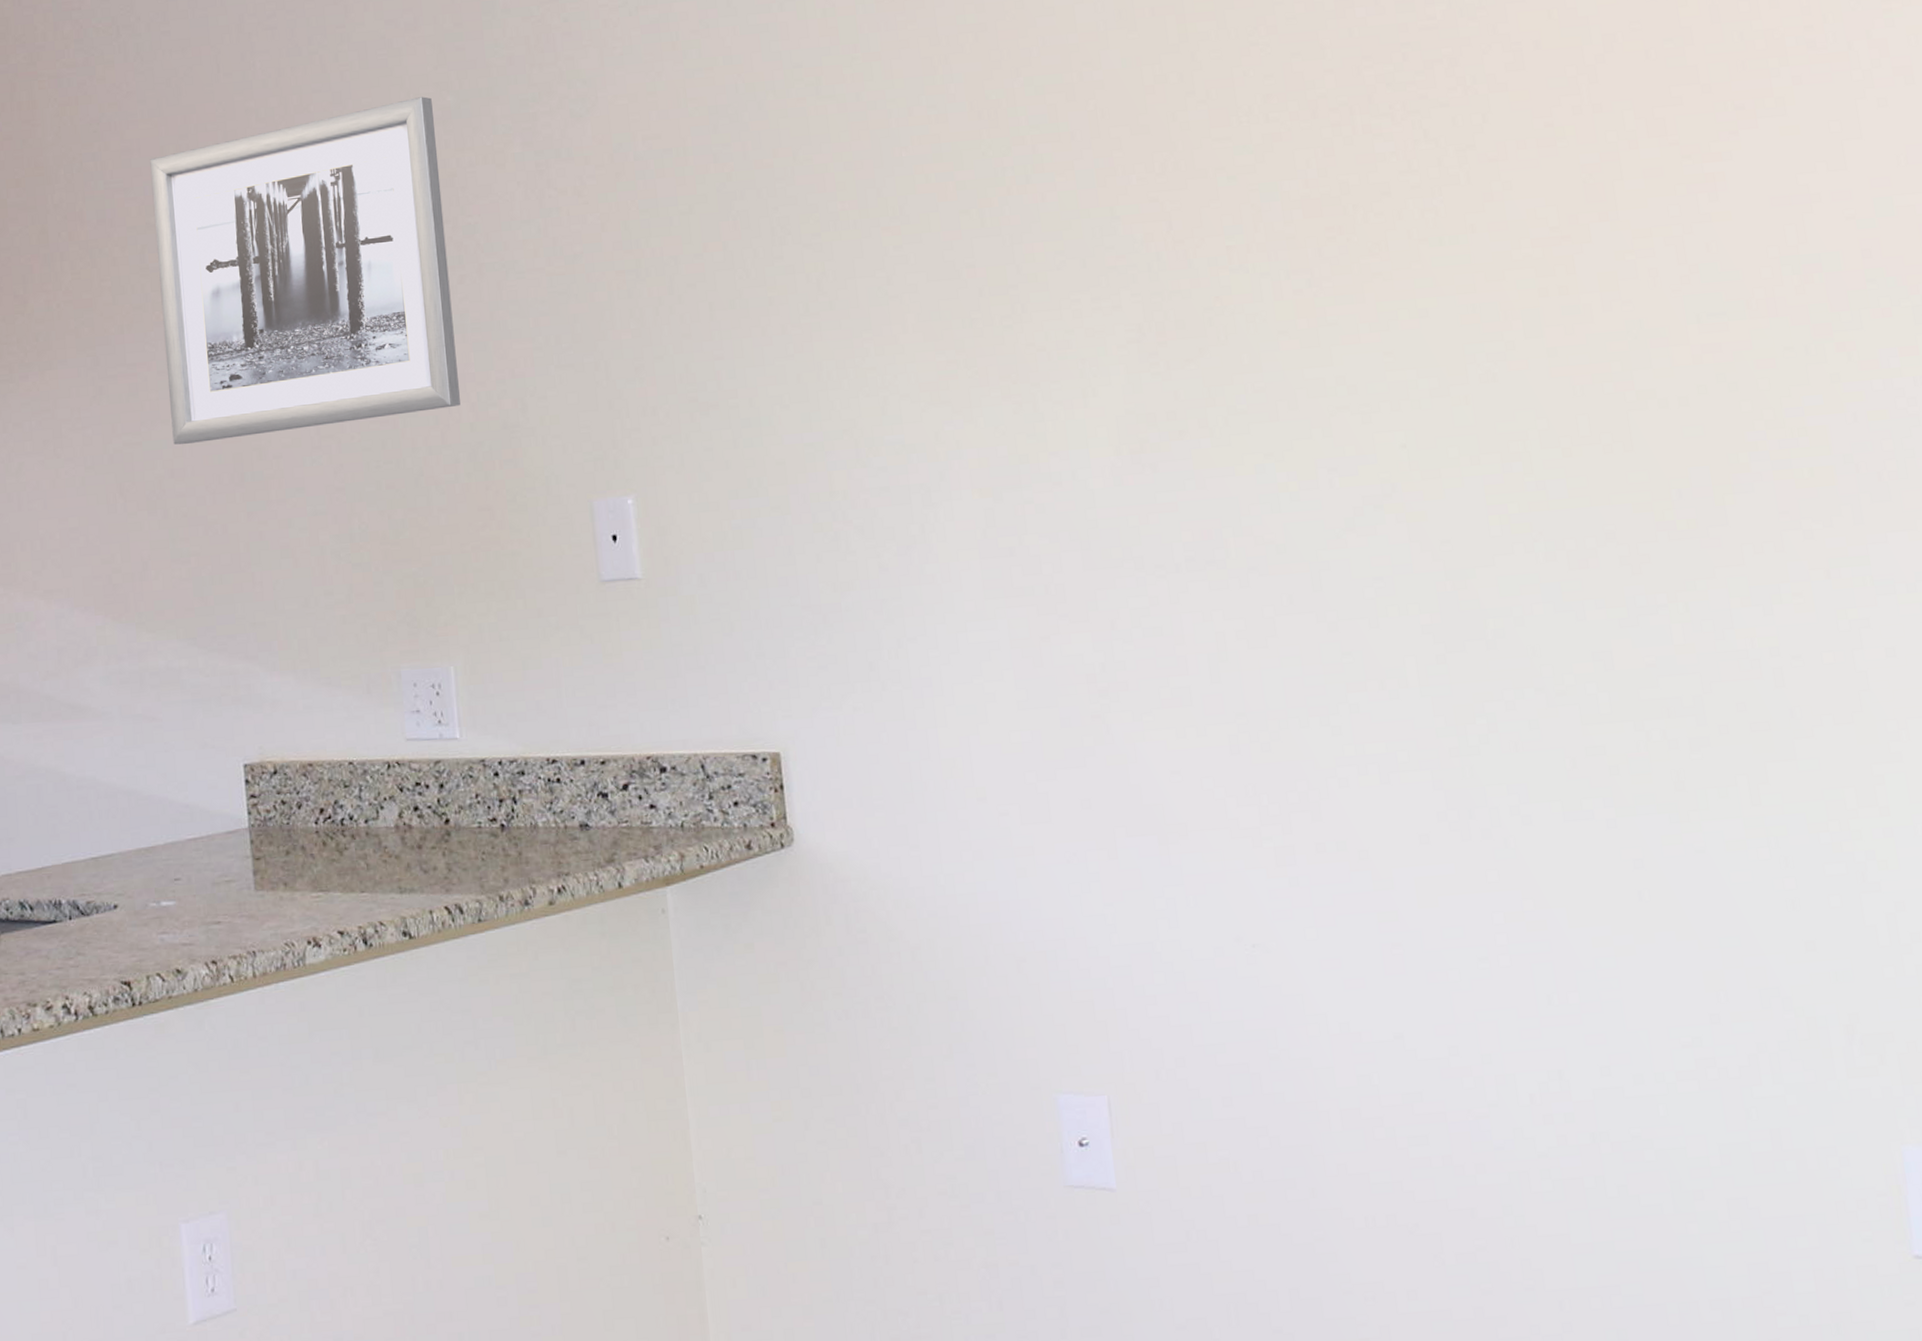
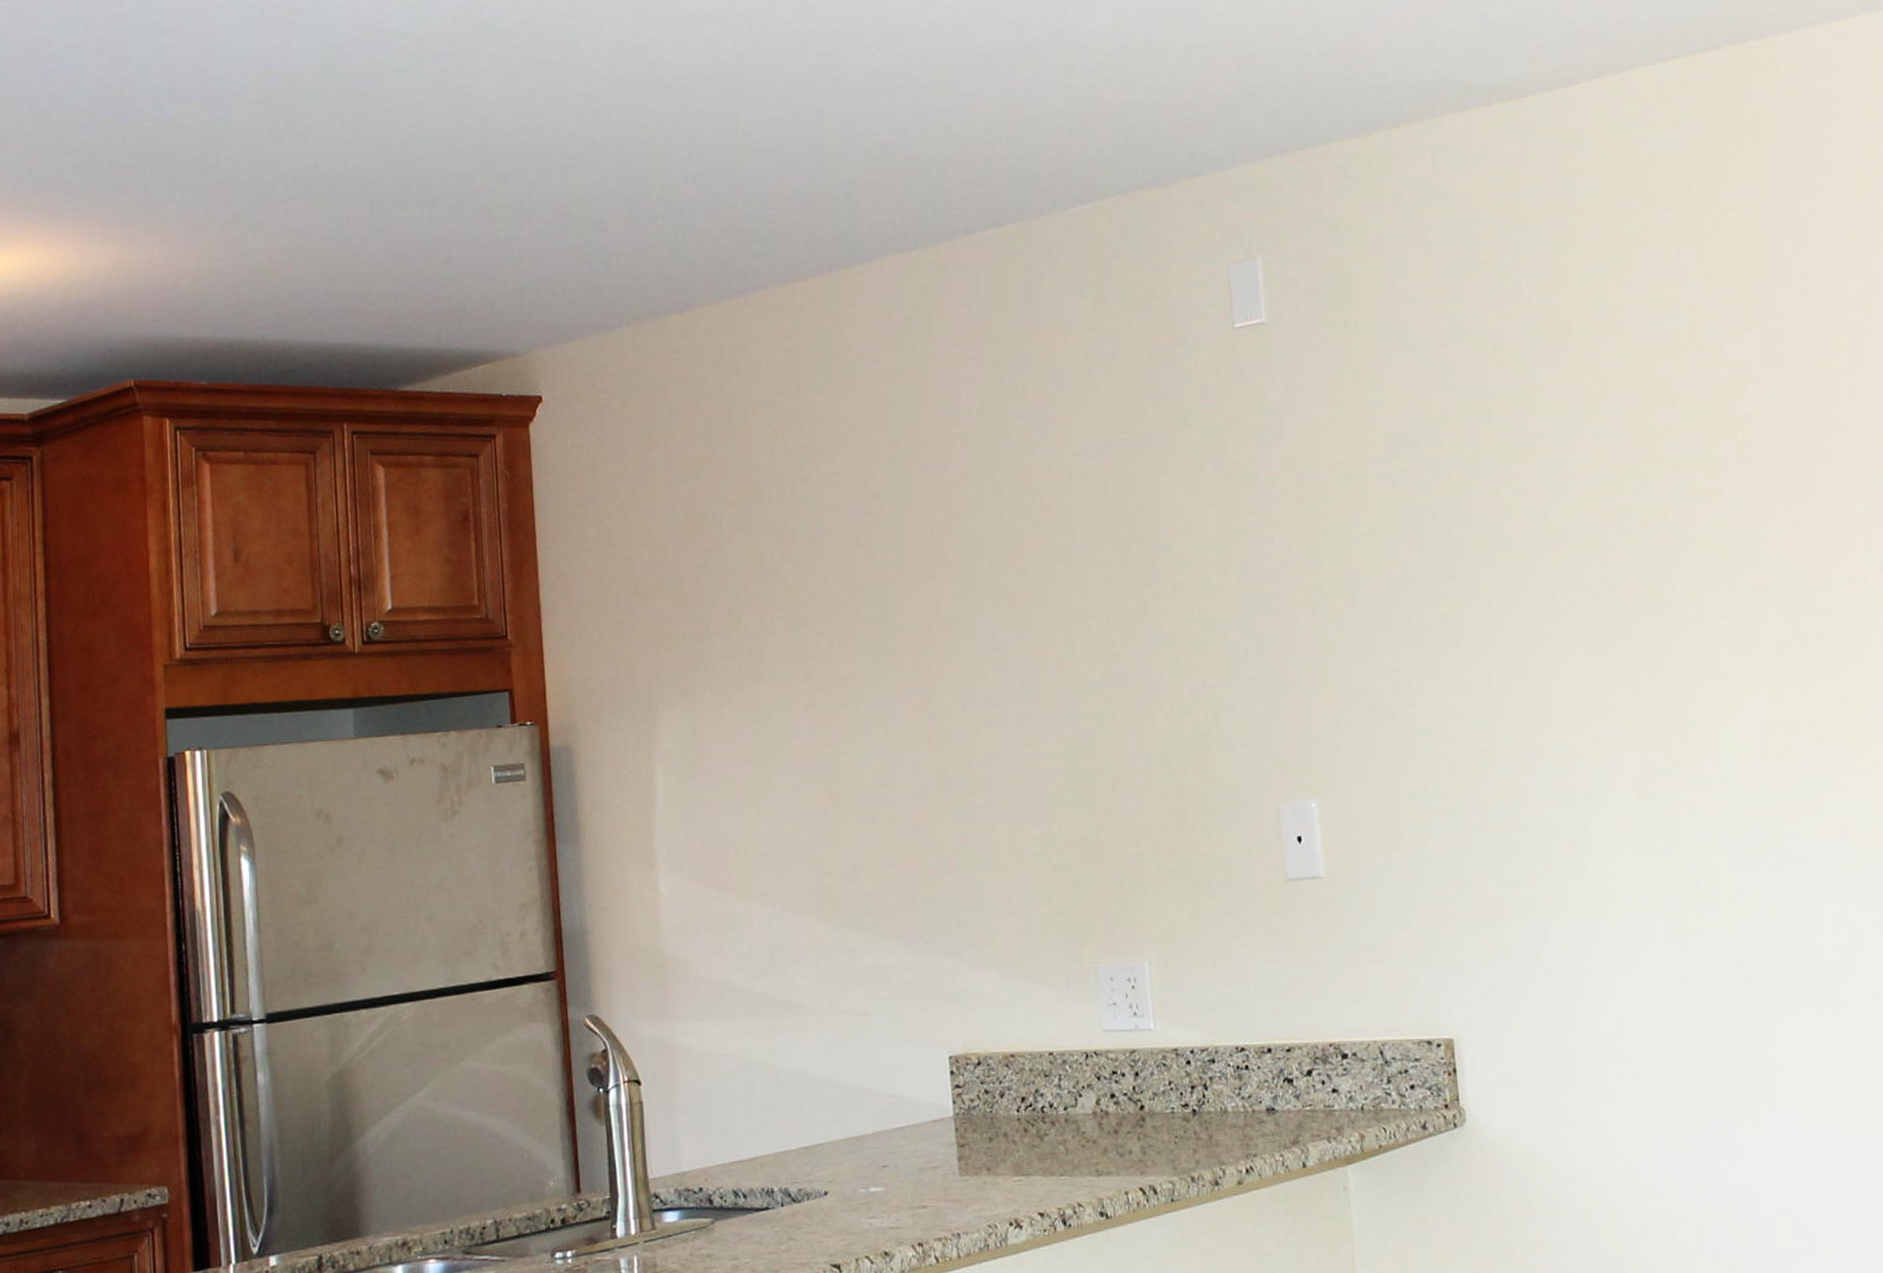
wall art: present [149,96,460,445] -> none [859,424,1155,754]

